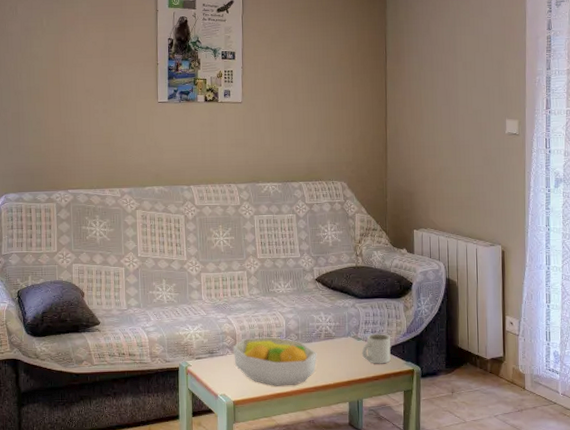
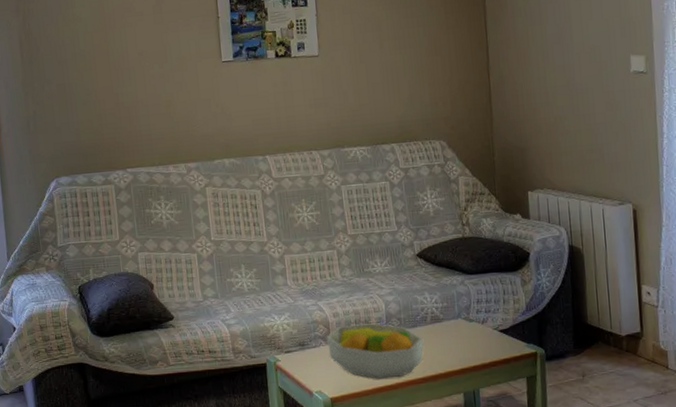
mug: present [361,333,391,364] -> none [475,312,509,348]

